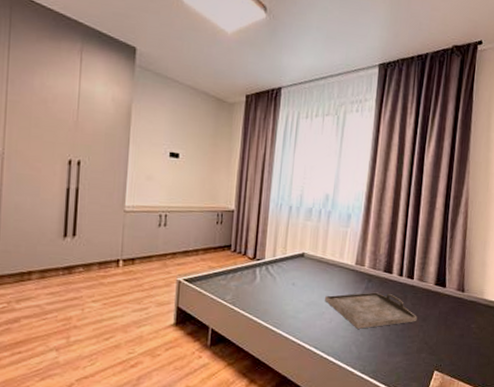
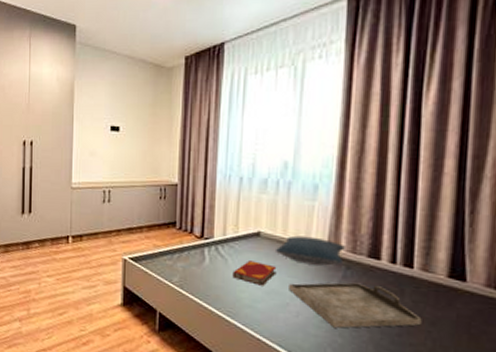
hardback book: none [279,278,316,299] -> present [232,260,277,286]
pillow: none [316,256,369,280] -> present [276,235,347,266]

